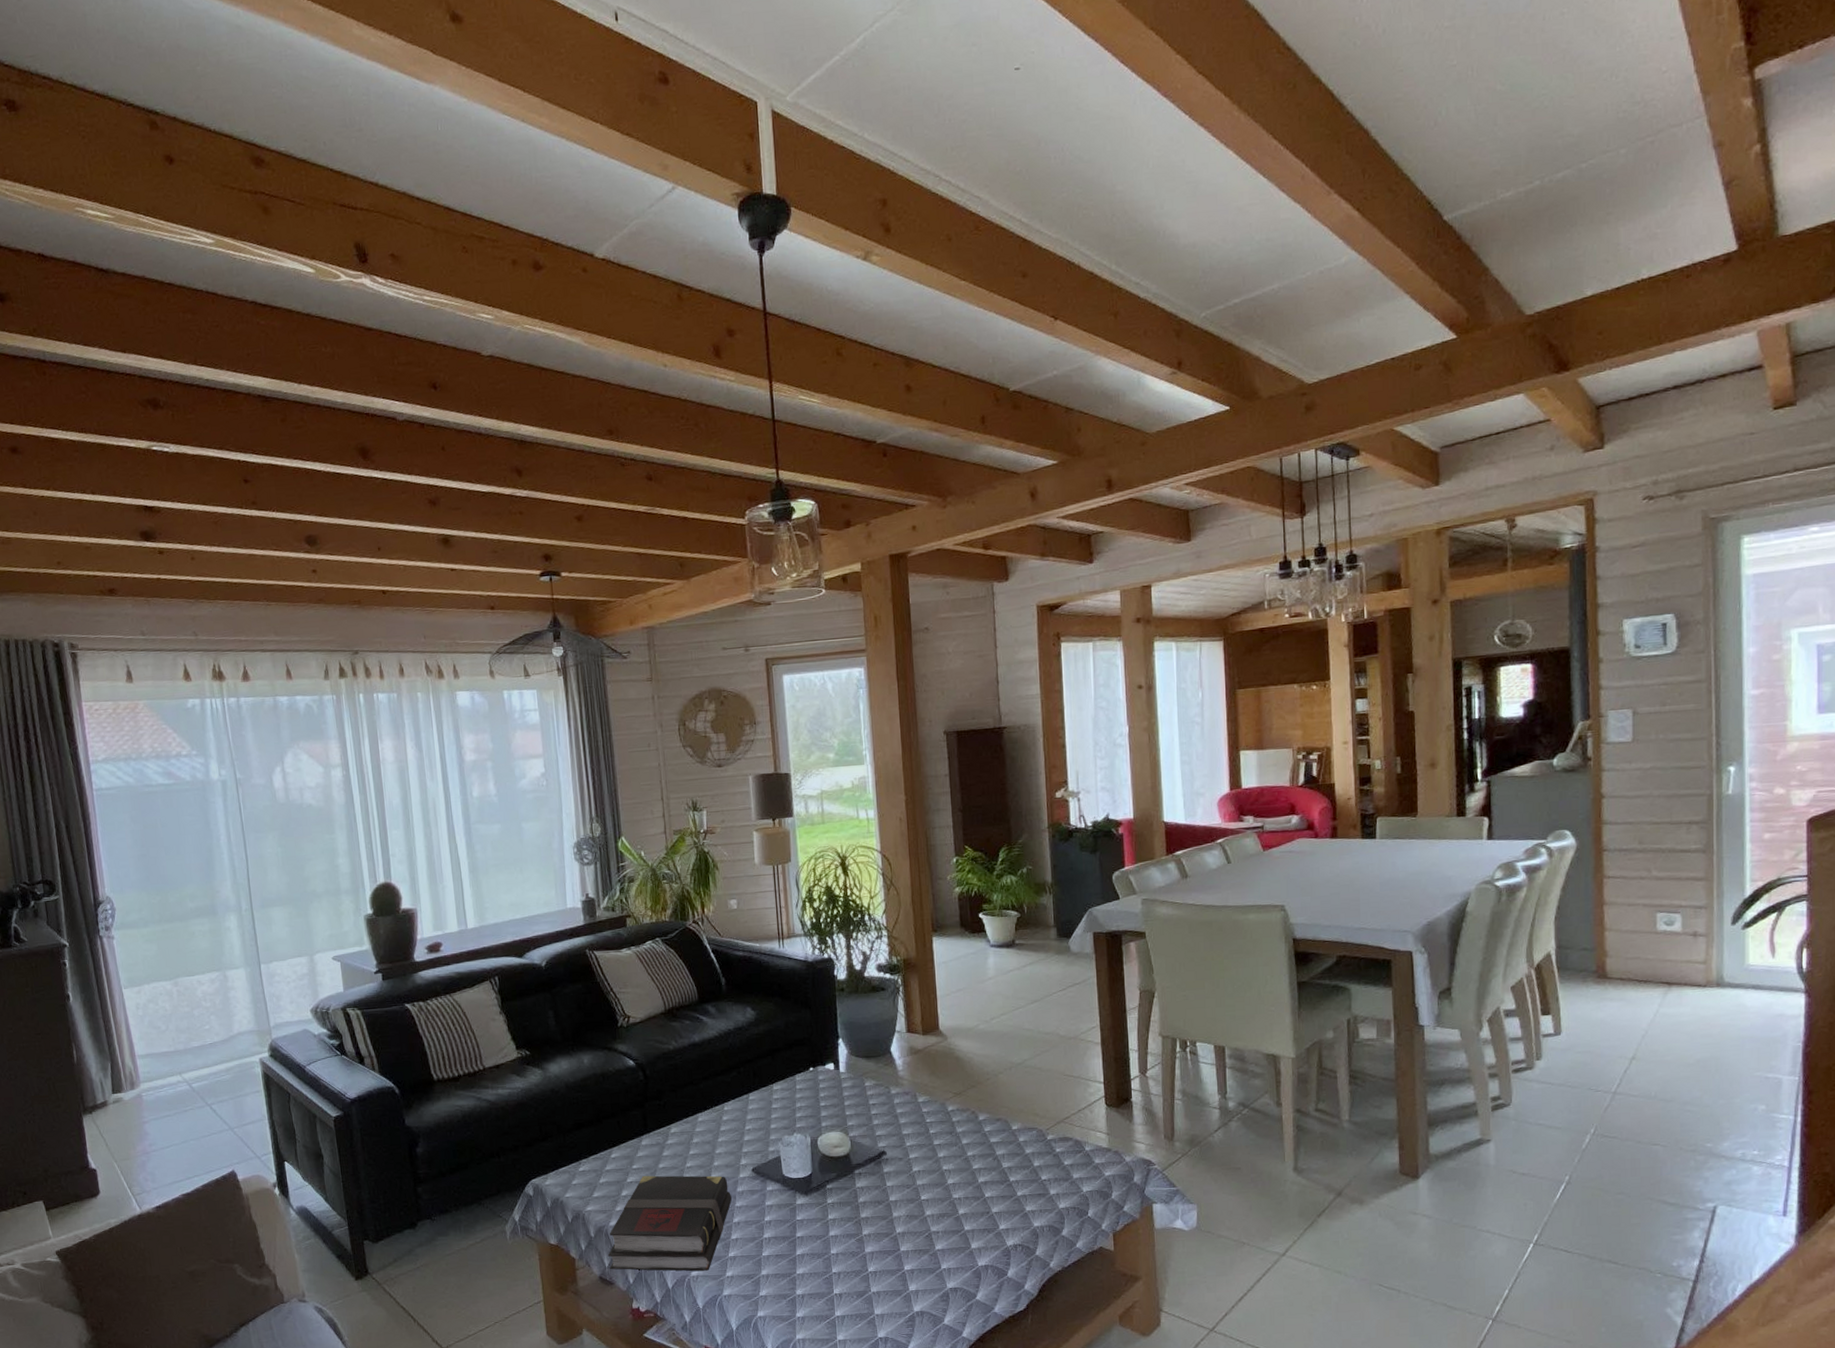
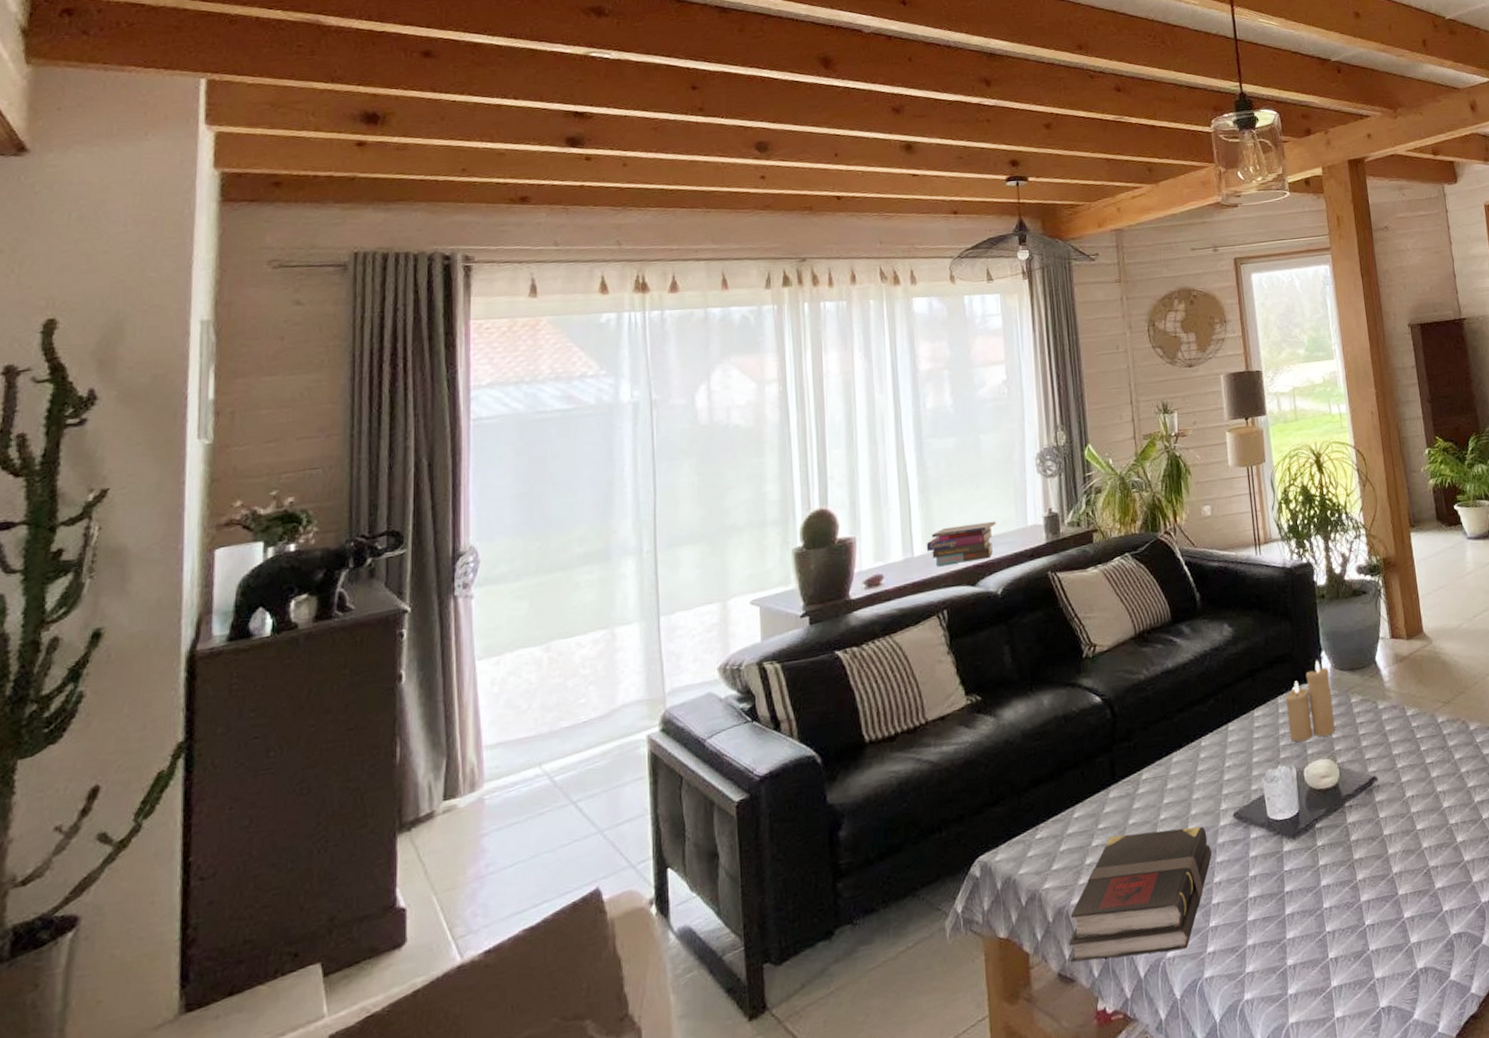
books: none [477,901,539,938] -> present [926,521,996,566]
candle: none [802,1046,848,1115] -> present [1285,660,1335,743]

